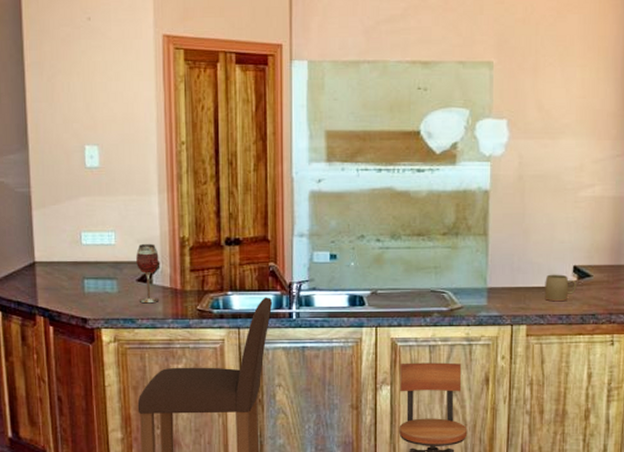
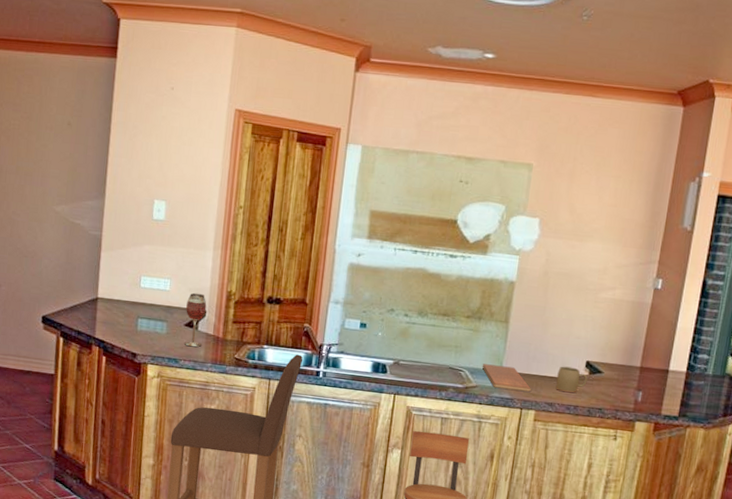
chopping board: none [465,282,520,306] -> present [482,363,532,392]

